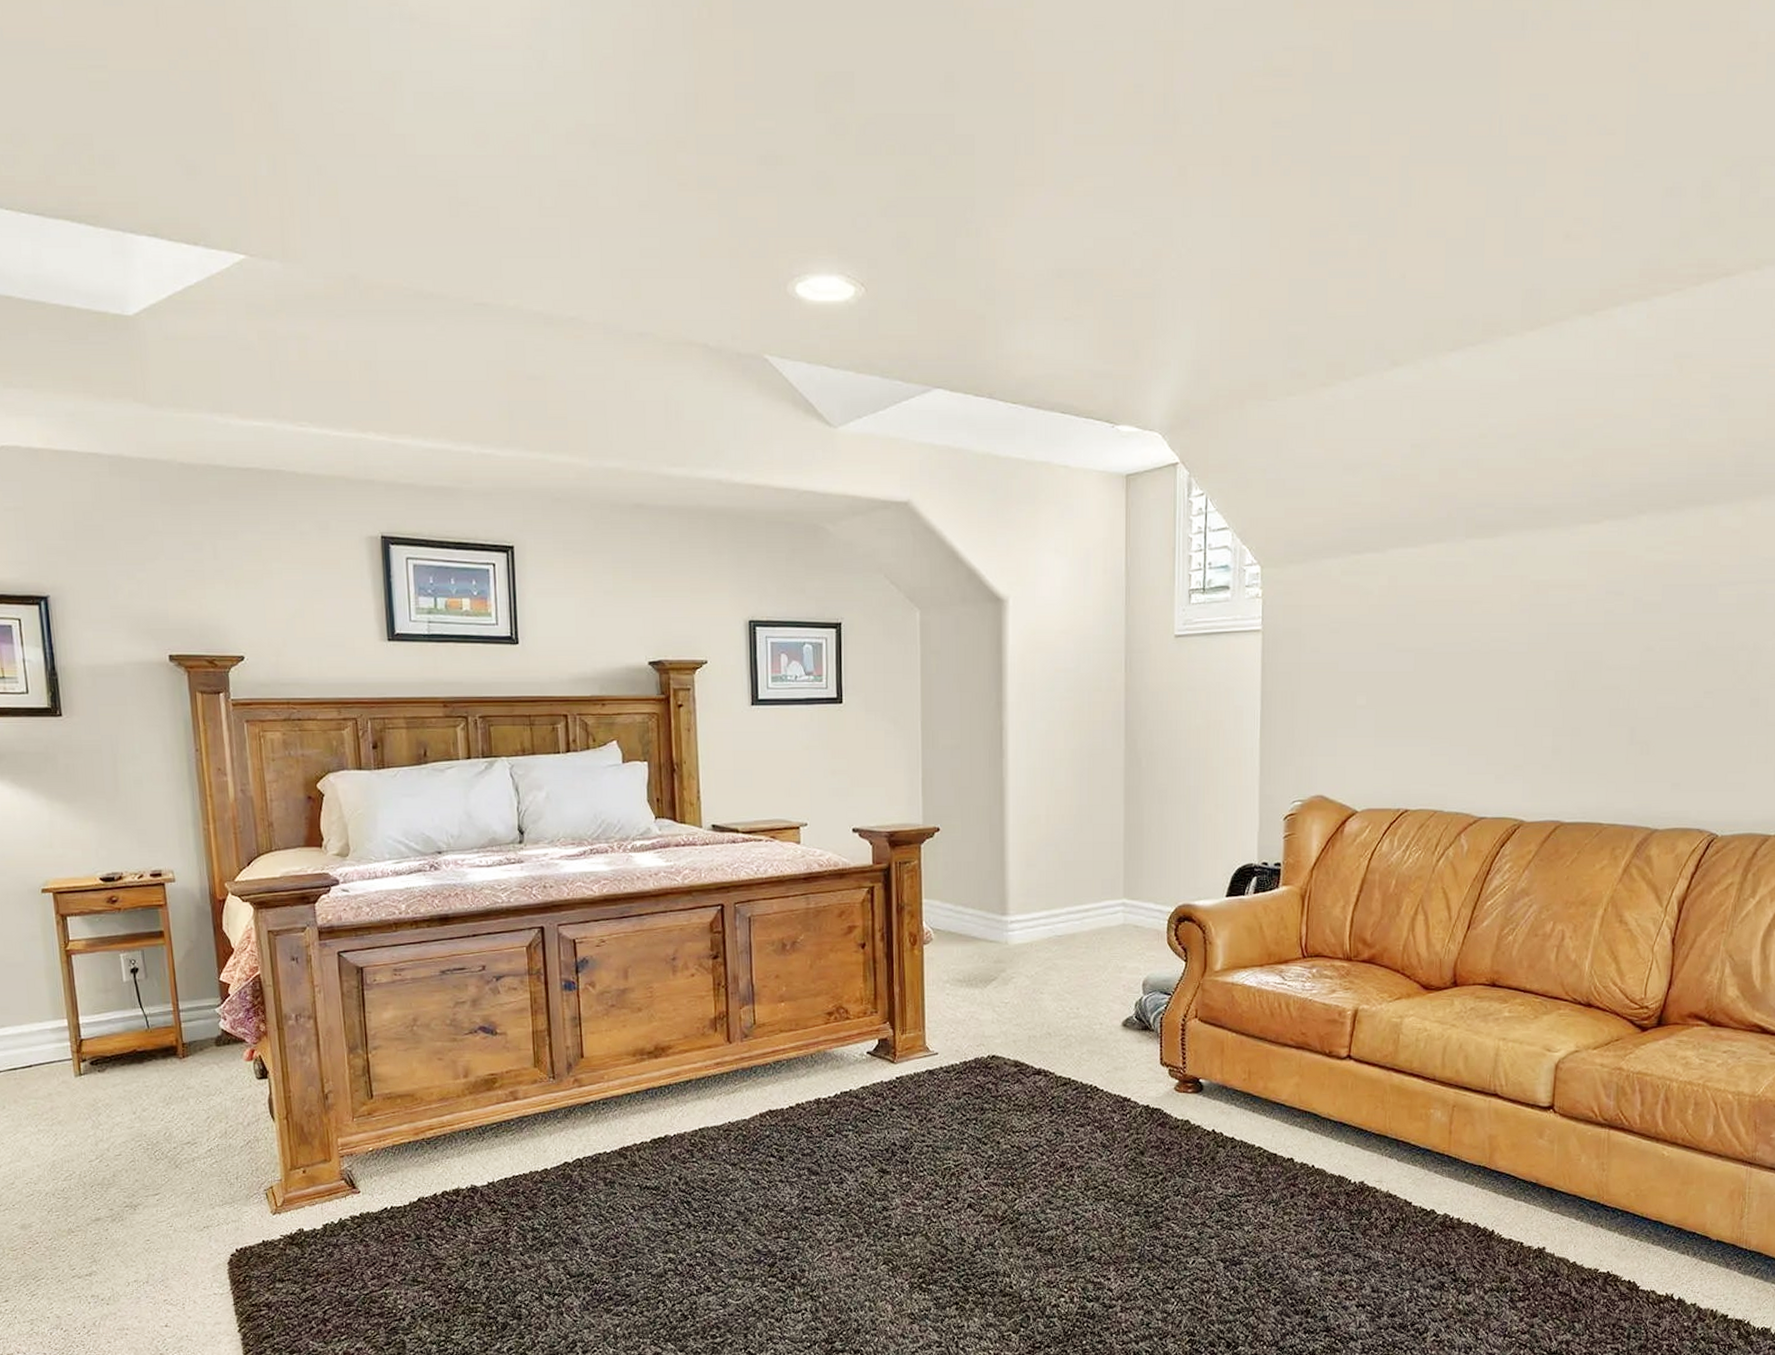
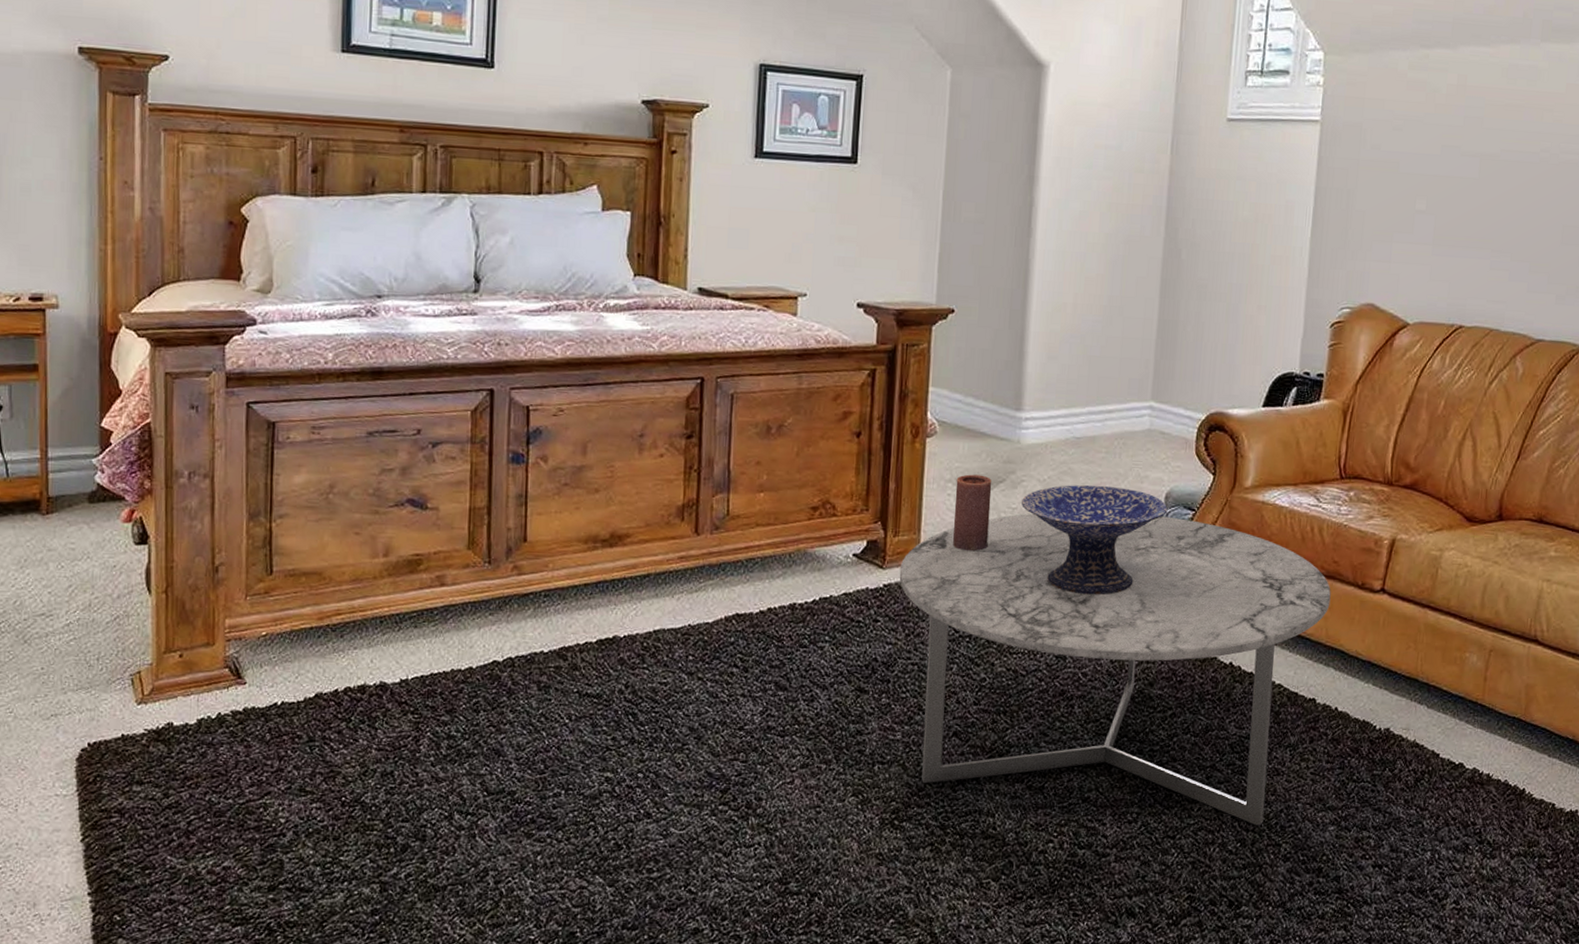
coffee table: none [909,1002,1301,1275] -> present [899,513,1331,826]
candle: none [953,975,986,1044] -> present [953,474,992,551]
decorative bowl: none [1013,977,1146,1076] -> present [1022,485,1168,595]

